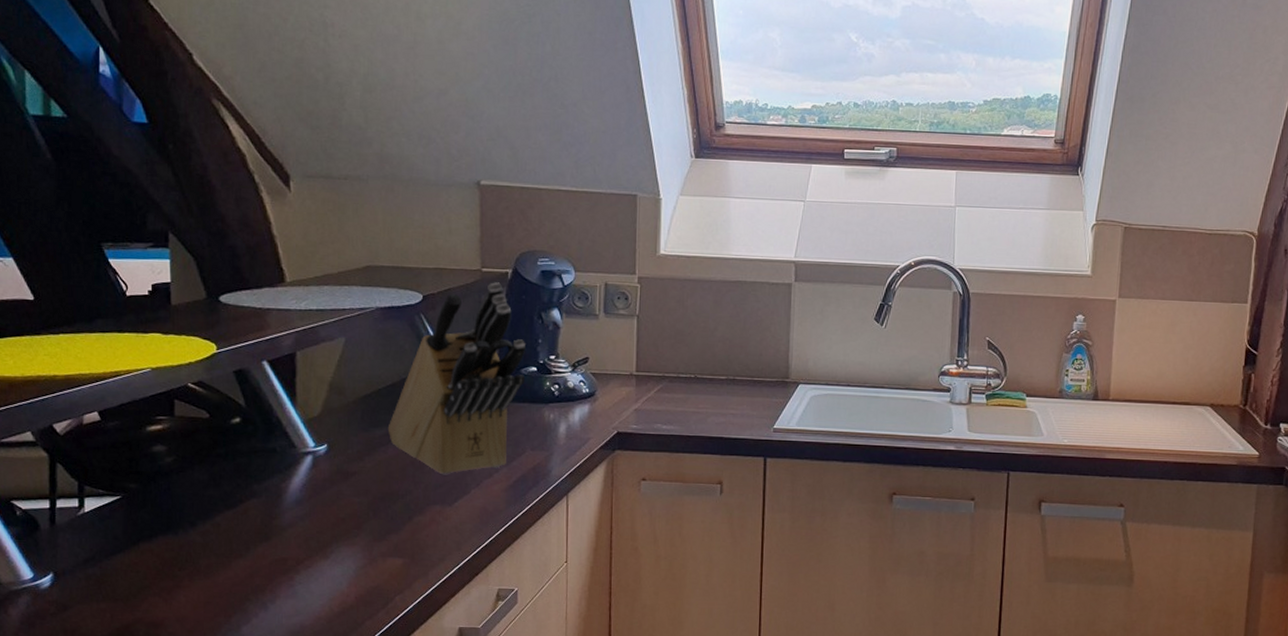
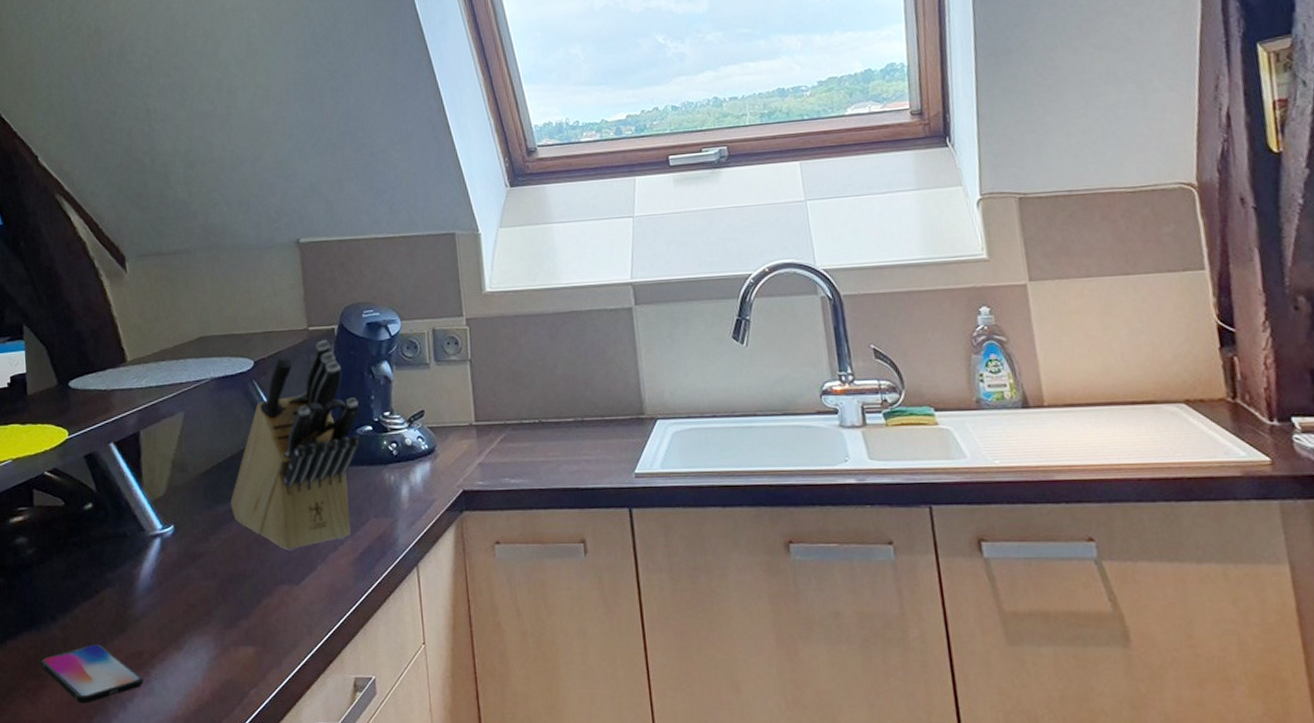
smartphone: none [176,550,287,603] -> present [40,644,143,704]

